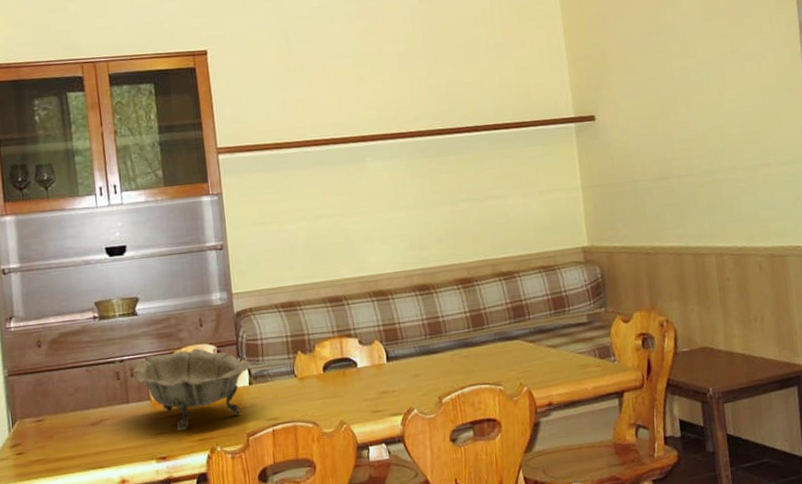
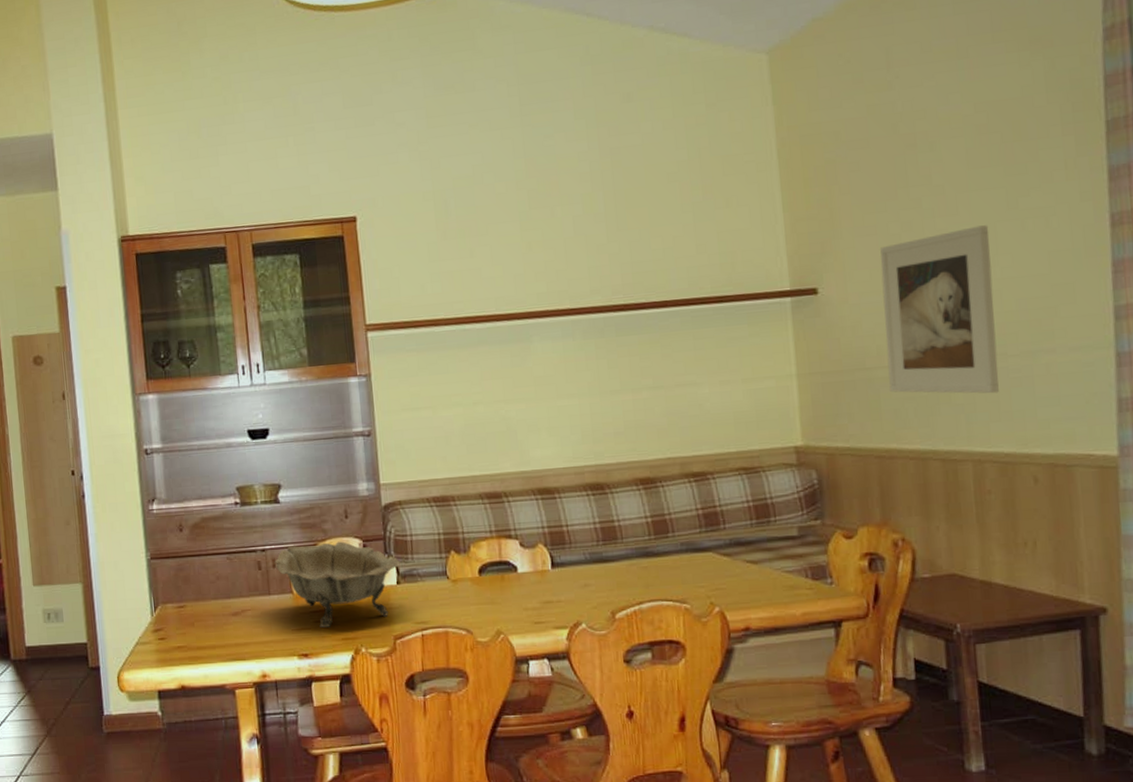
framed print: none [641,66,732,201] -> present [880,225,999,394]

